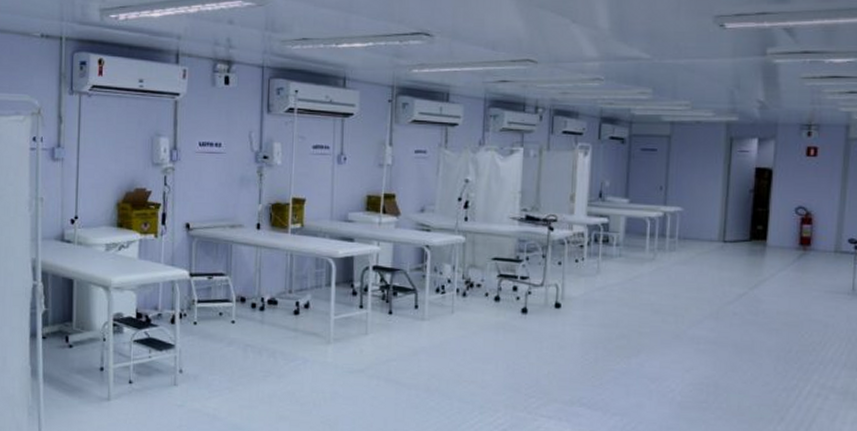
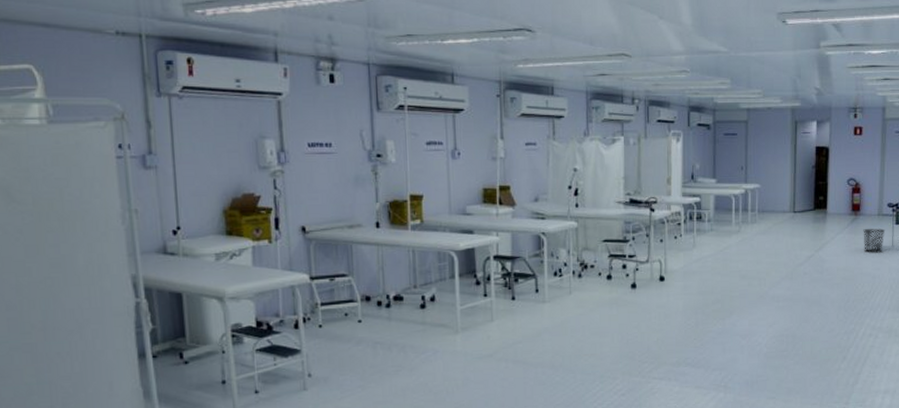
waste bin: none [813,267,844,297] -> present [863,229,886,253]

